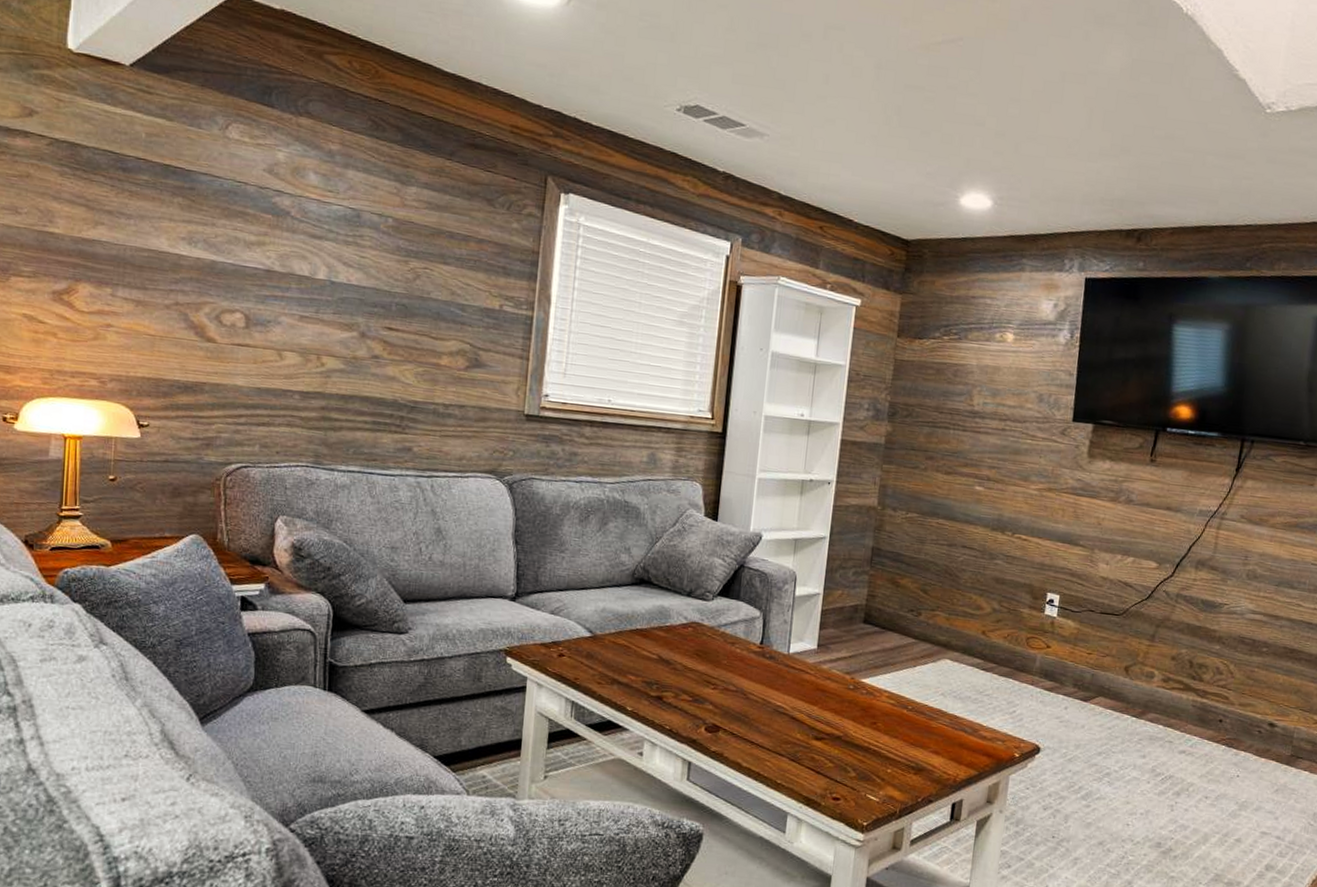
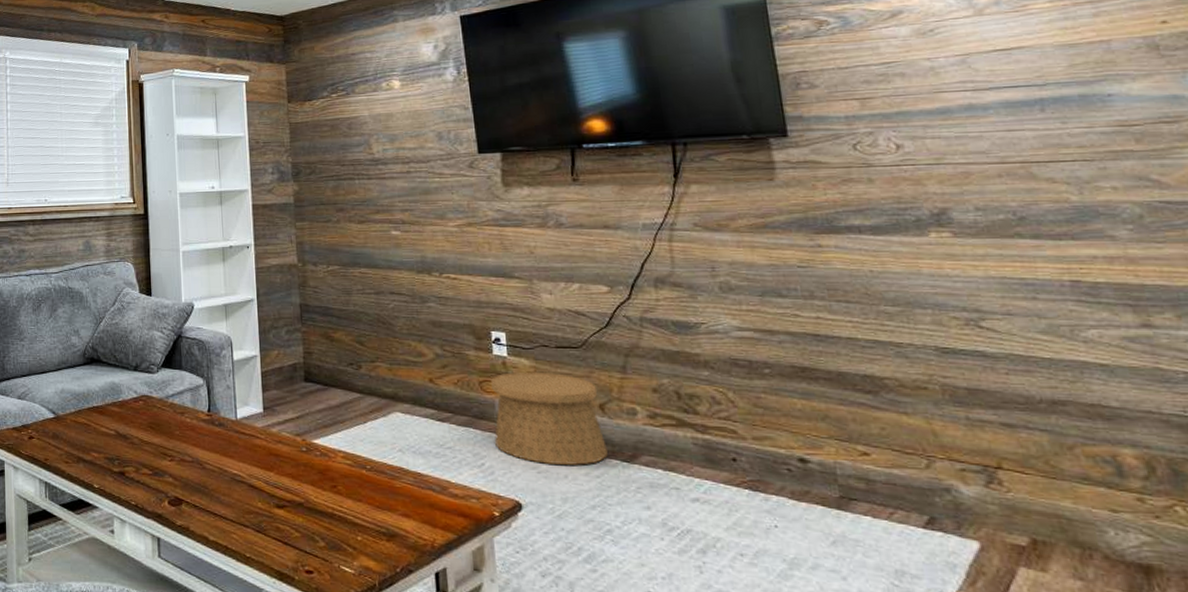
basket: none [1029,632,1126,718] -> present [491,372,608,466]

